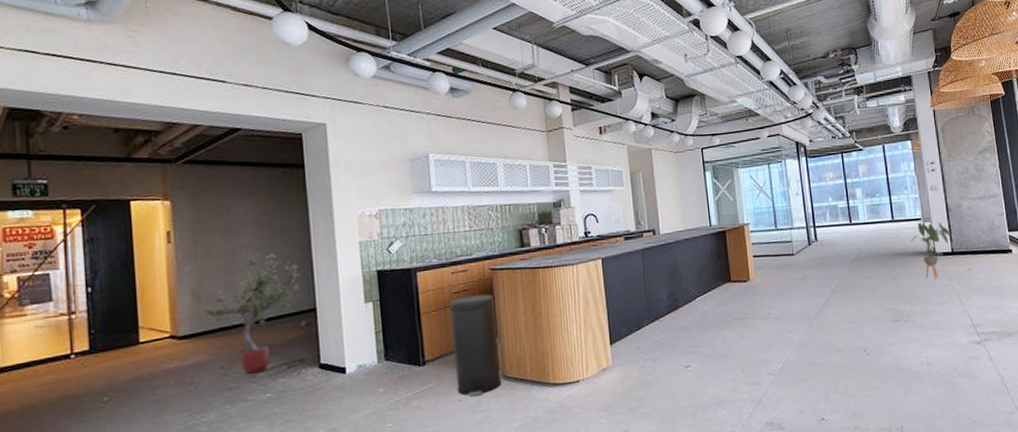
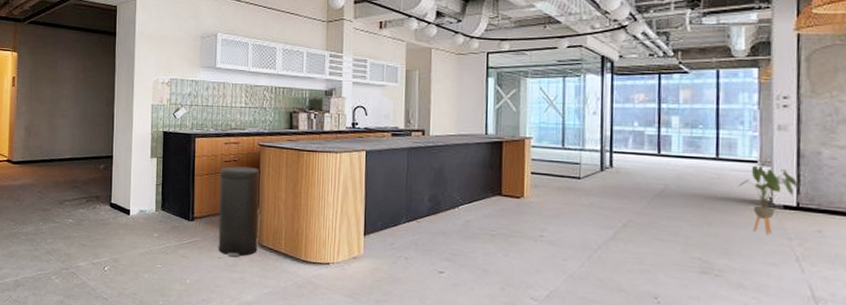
potted tree: present [202,252,301,374] -> none [31,103,104,201]

